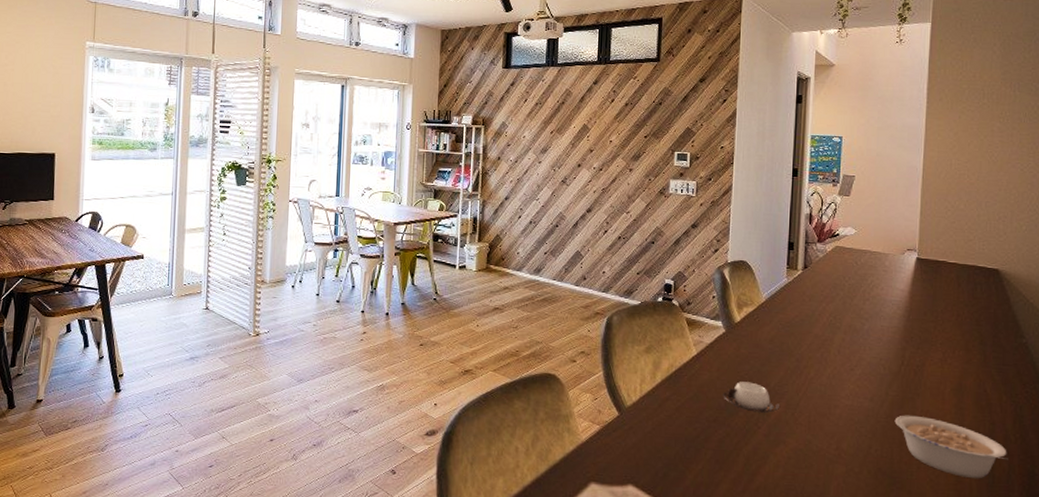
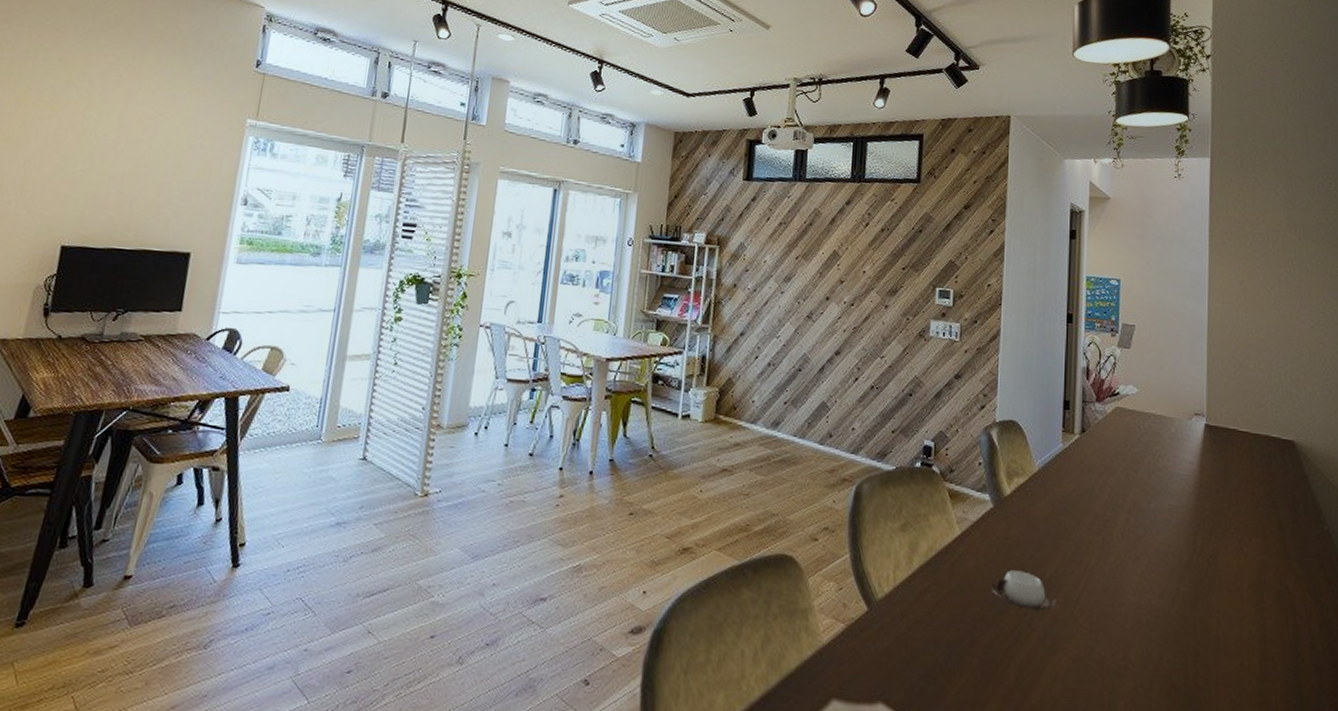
legume: present [894,415,1008,479] -> none [1188,616,1317,699]

